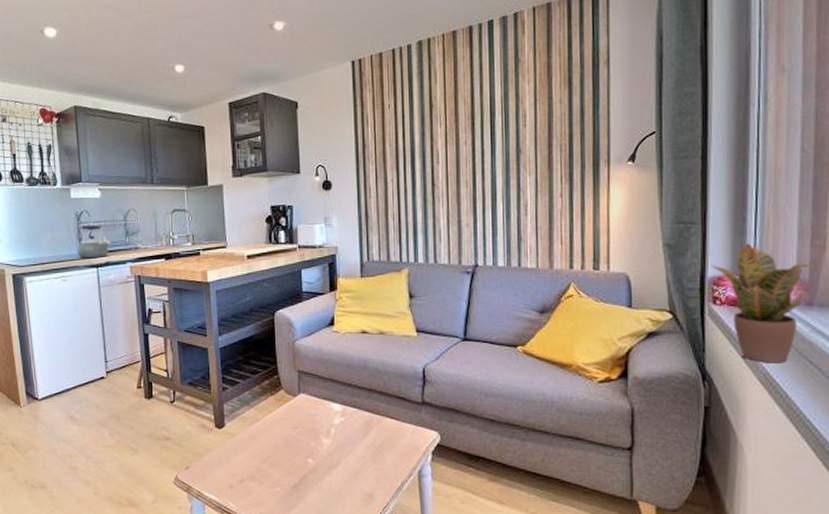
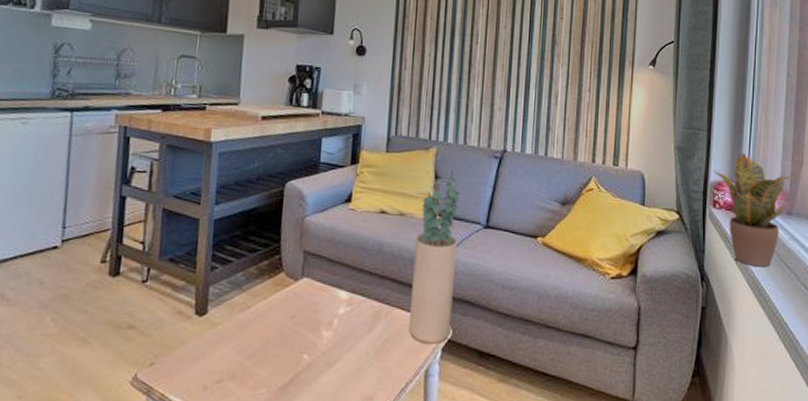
kettle: present [77,225,111,259] -> none [48,60,96,101]
vase: none [397,288,439,448] -> present [409,170,460,344]

